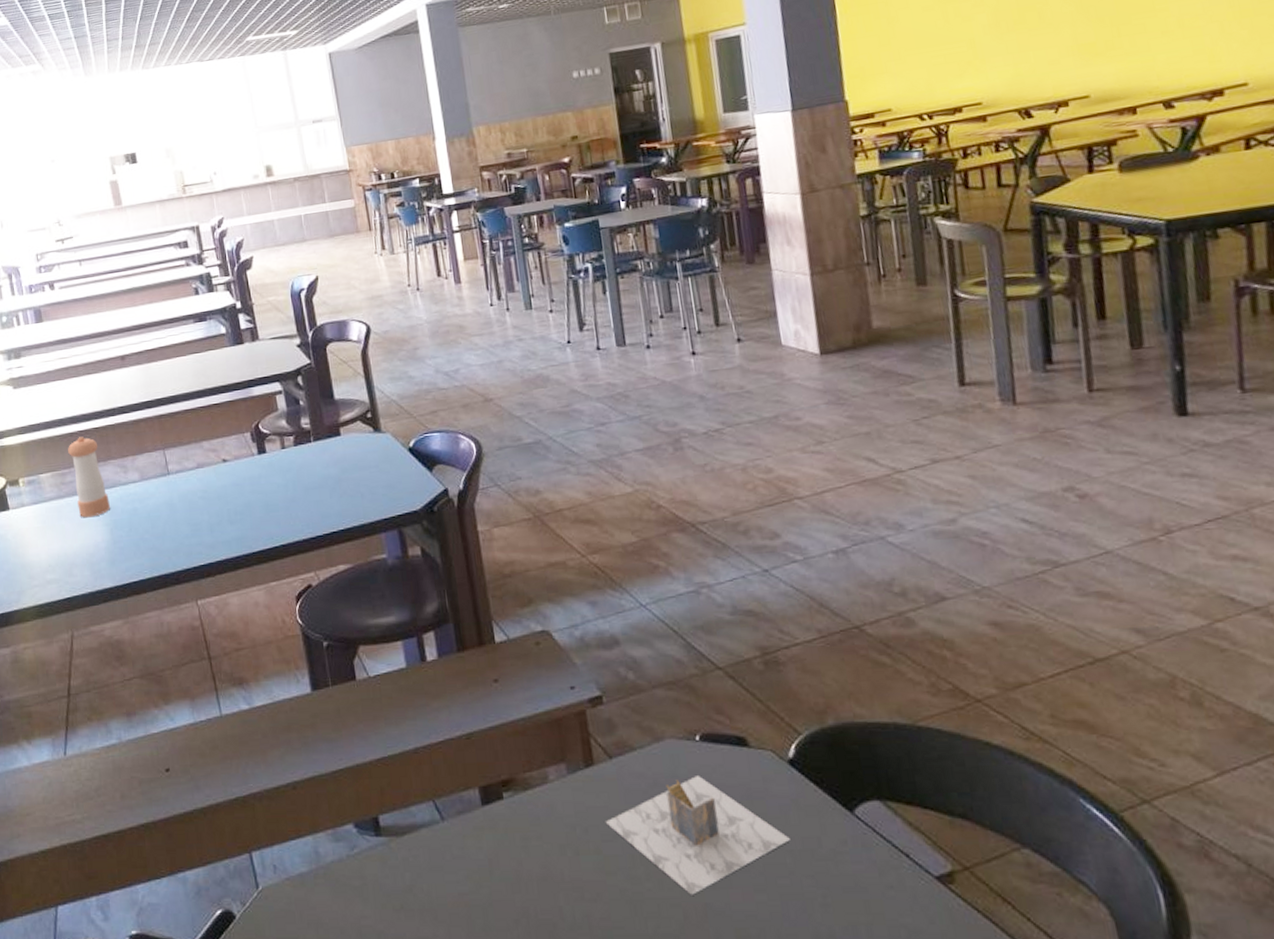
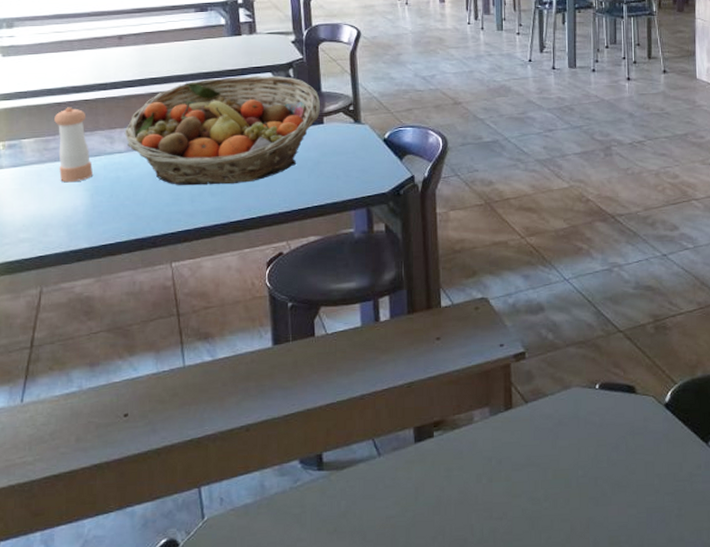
fruit basket: none [136,385,336,515] -> present [124,75,321,186]
napkin holder: present [605,774,790,895] -> none [516,415,659,511]

